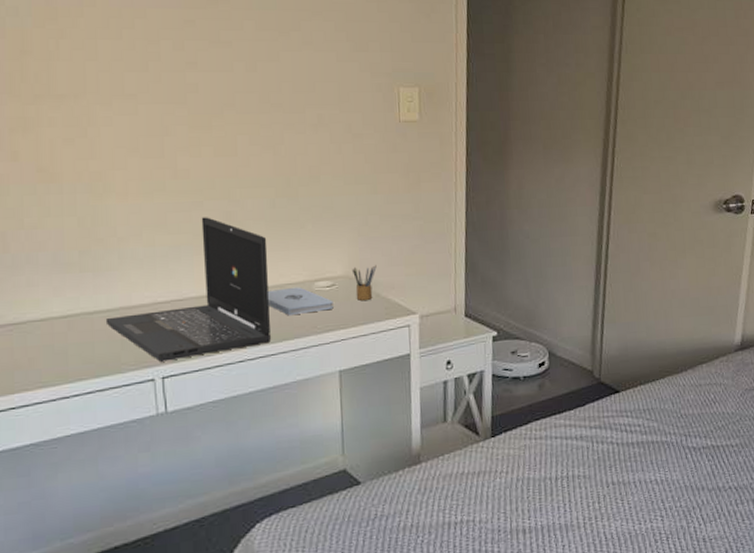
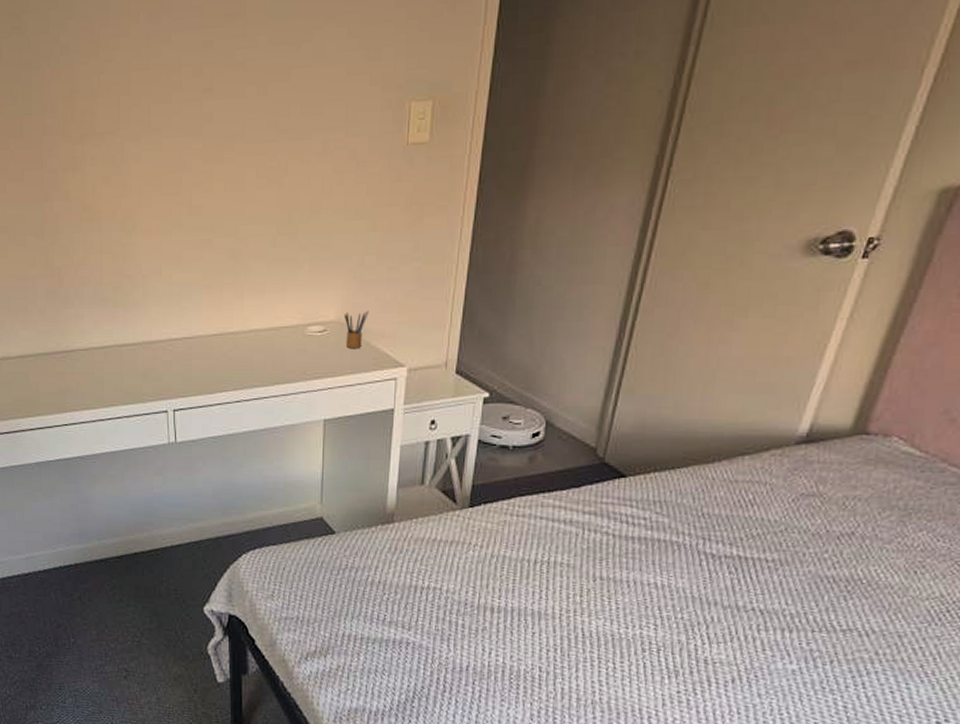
laptop: present [105,217,271,362] -> none [131,255,267,395]
notepad: present [267,287,334,316] -> none [263,331,323,360]

